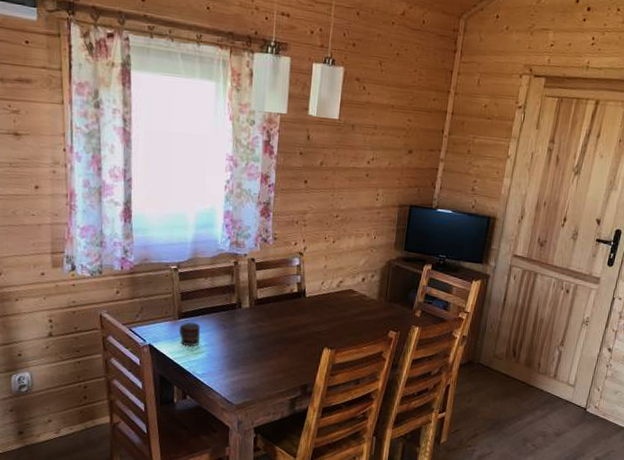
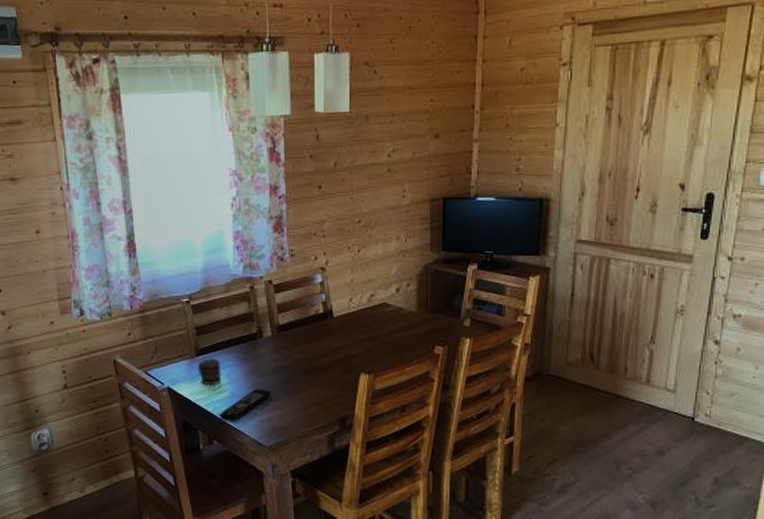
remote control: none [195,352,244,381] -> present [219,388,271,422]

